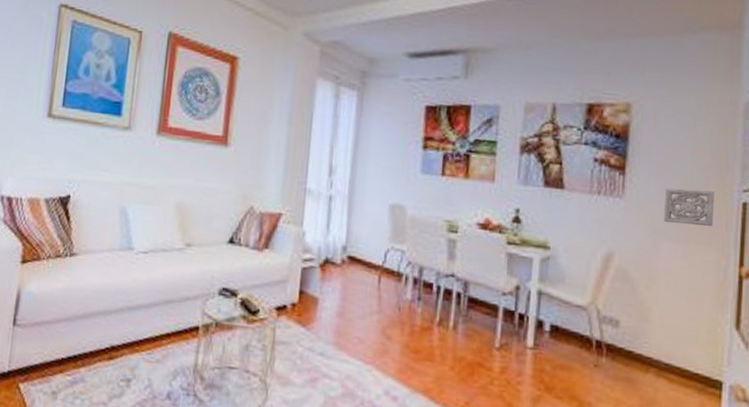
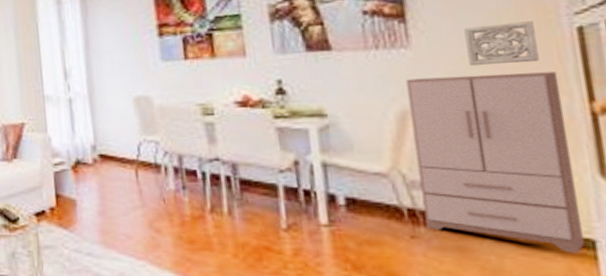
cabinet: none [607,225,723,392] -> present [406,71,585,254]

